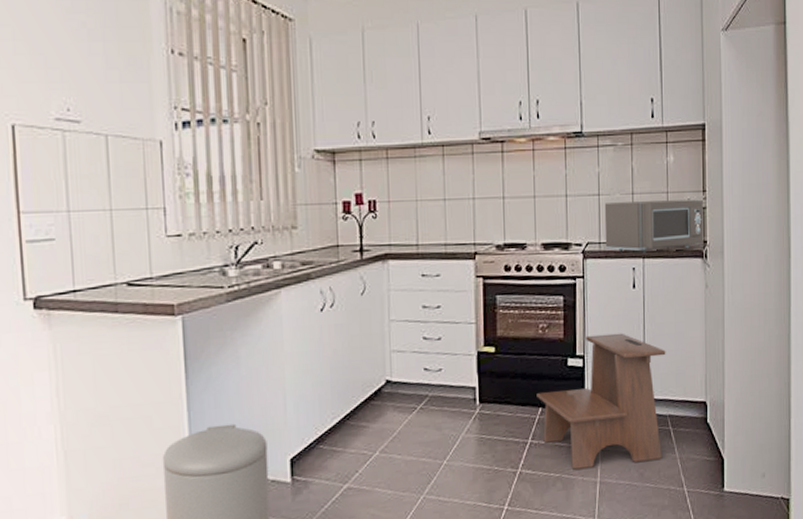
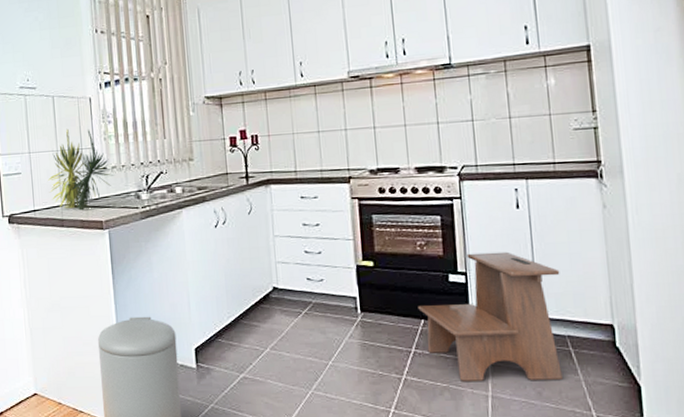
plant: none [96,180,192,291] -> present [48,128,114,211]
microwave: present [604,199,704,254] -> none [479,120,597,176]

